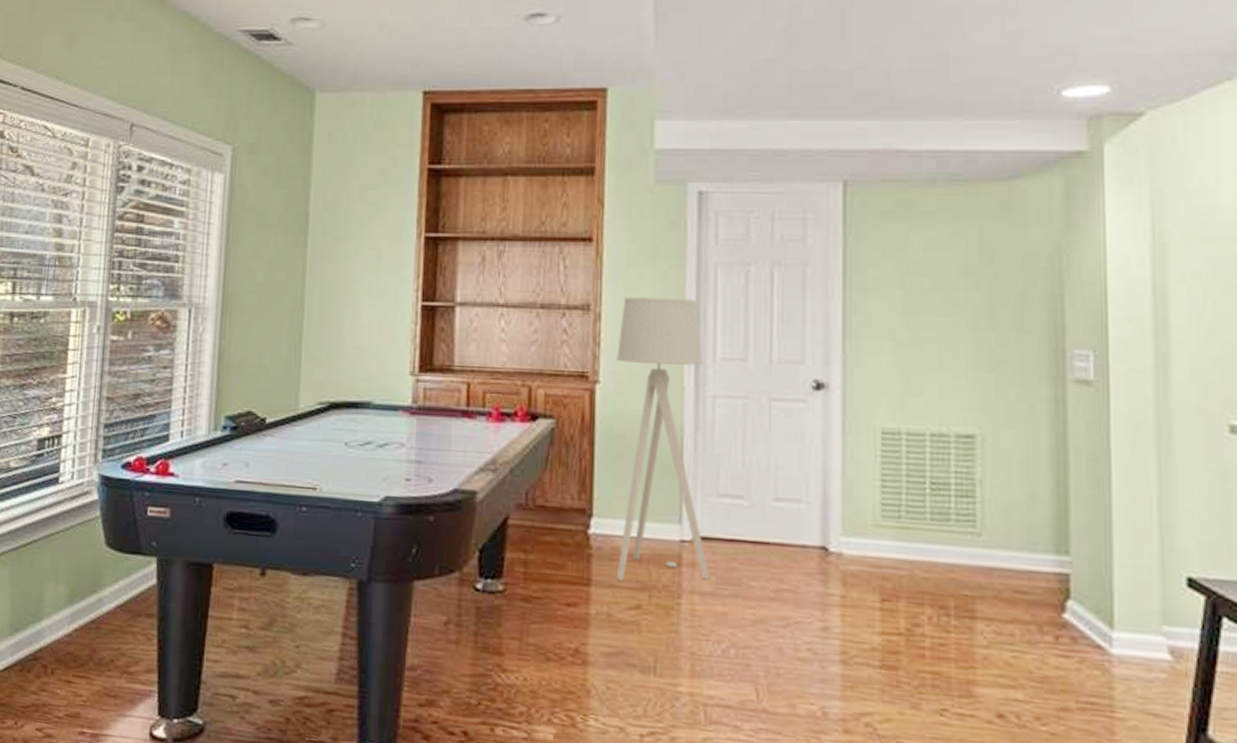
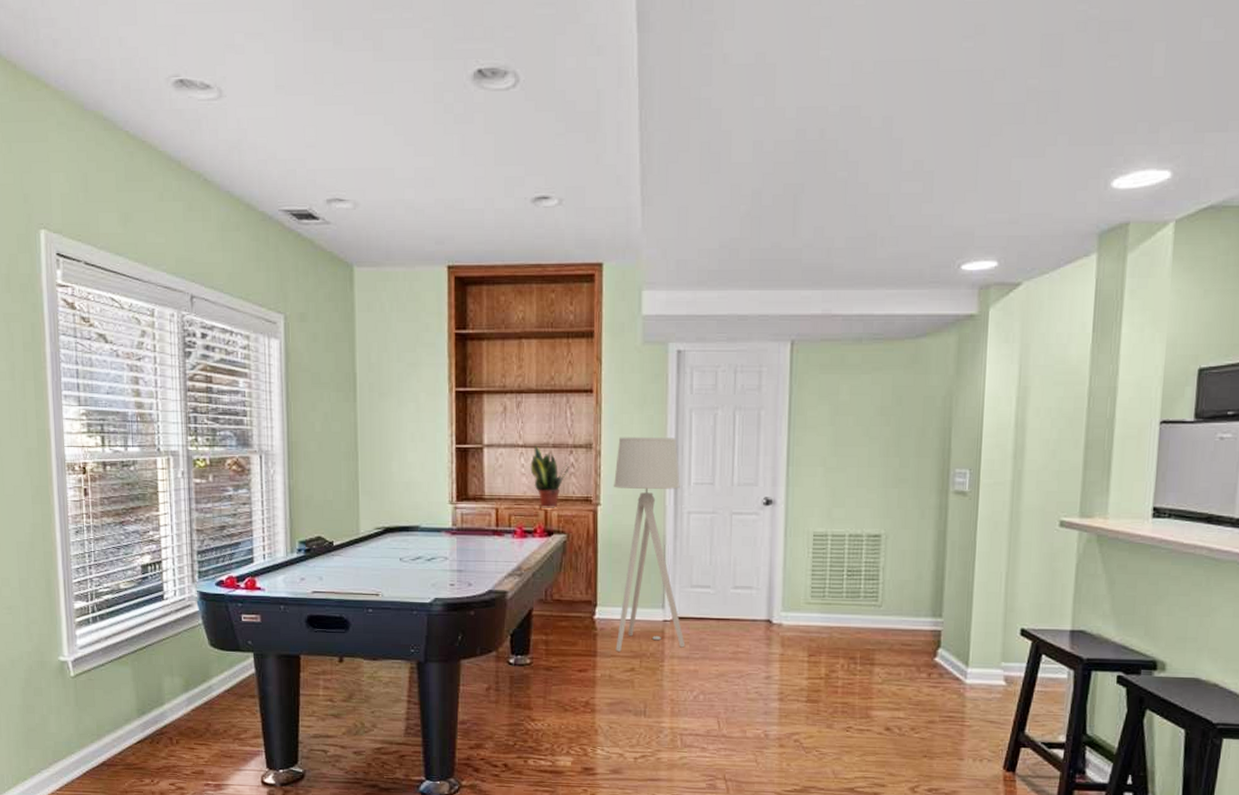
potted plant: none [512,304,561,385] -> present [530,445,570,508]

